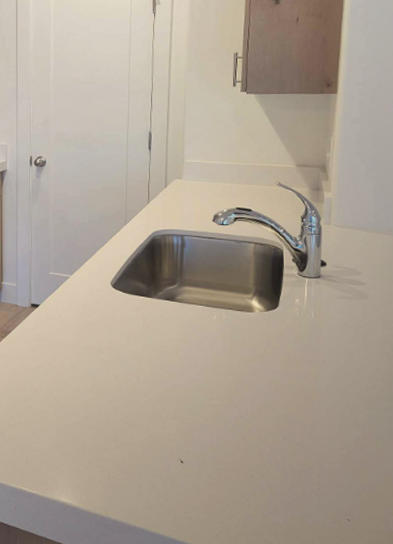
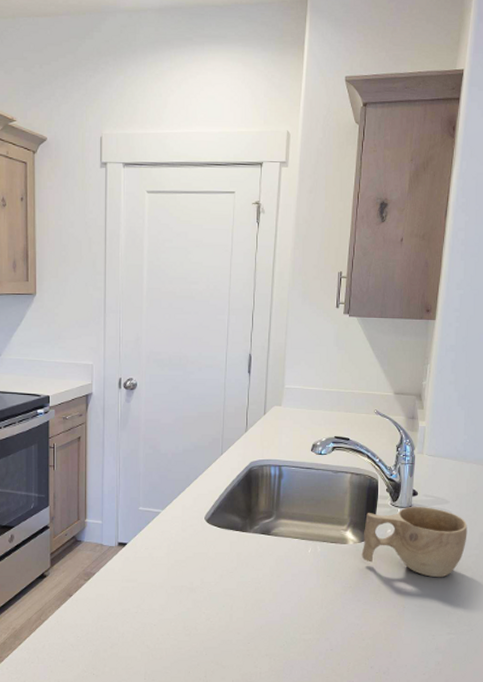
cup: none [269,276,384,350] -> present [361,506,468,578]

